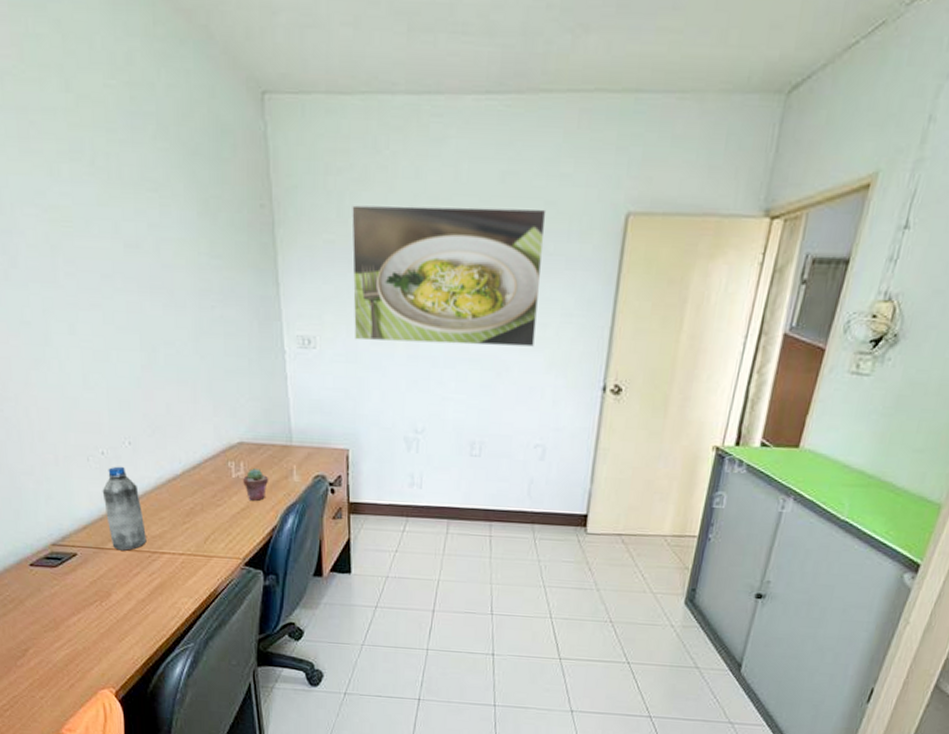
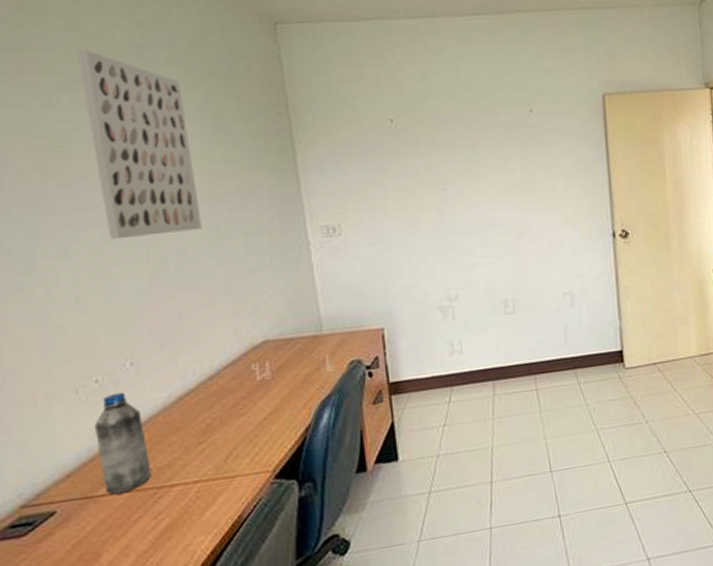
wall art: none [73,113,187,324] -> present [76,49,201,240]
potted succulent: present [243,468,268,501] -> none [269,365,298,402]
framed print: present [351,204,547,347] -> none [367,96,547,223]

